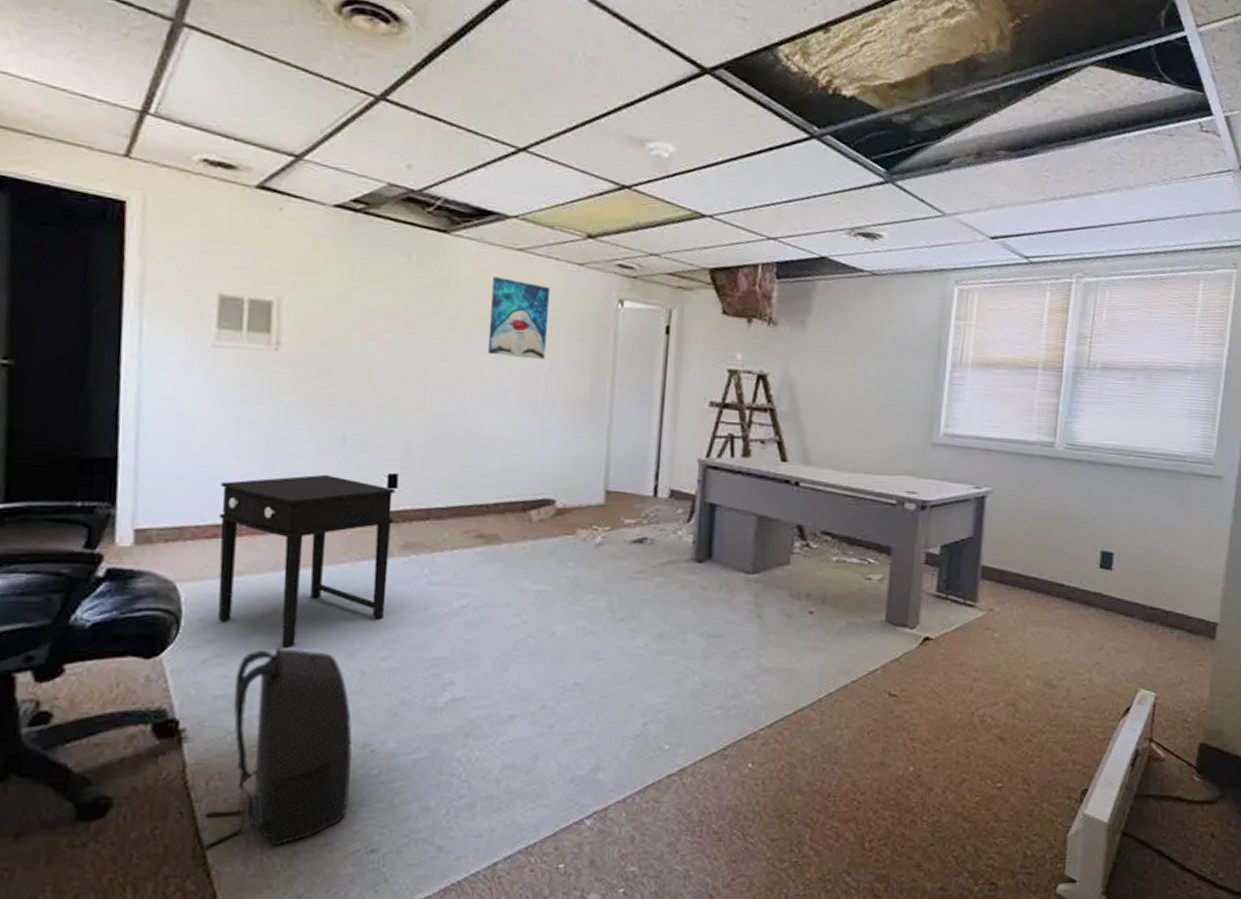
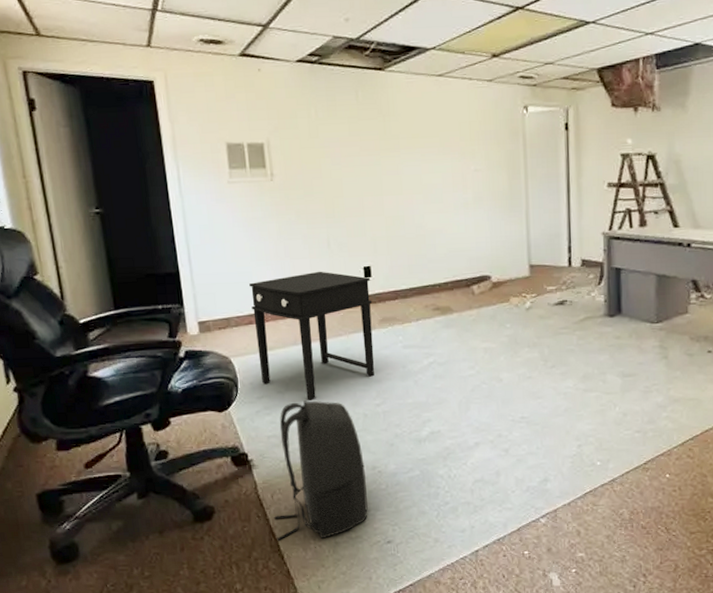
wall art: present [487,277,551,360] -> none [422,100,470,165]

